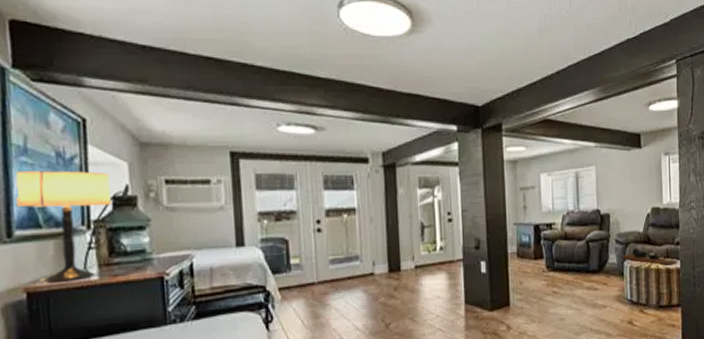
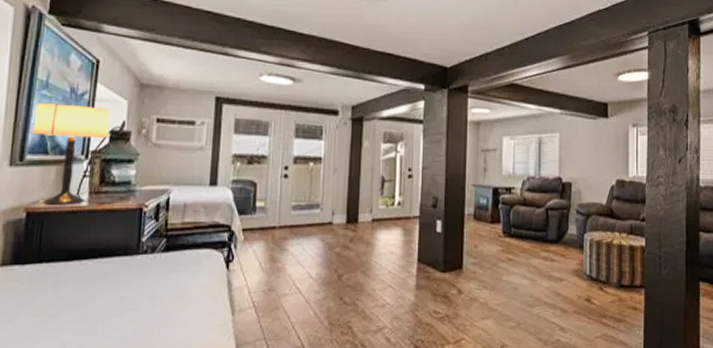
decorative tray: present [622,247,677,265] -> none [582,219,642,242]

